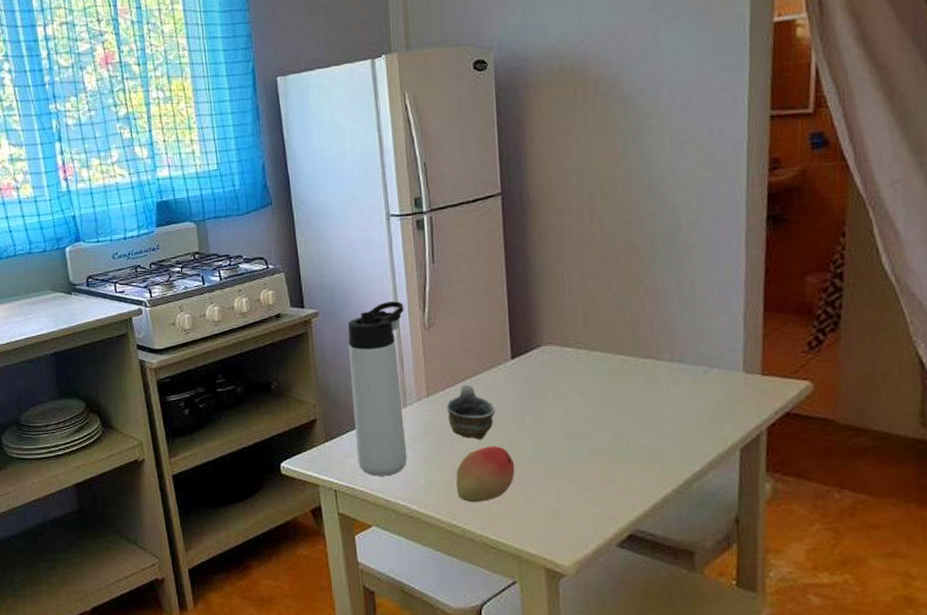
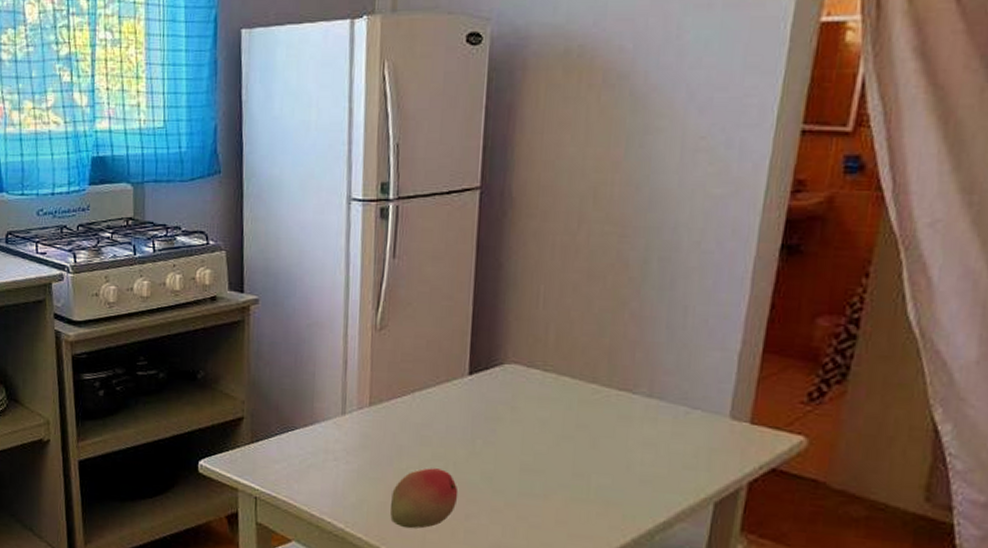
thermos bottle: present [348,301,407,476] -> none [284,296,355,489]
cup: present [446,384,496,440] -> none [389,397,444,460]

